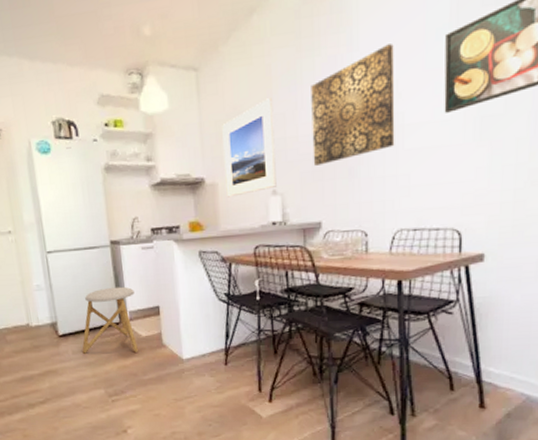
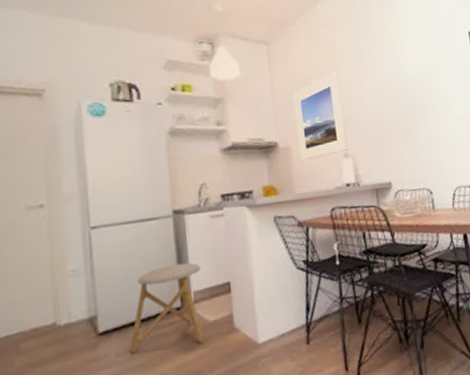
wall art: present [311,44,395,166] -> none [370,35,444,131]

